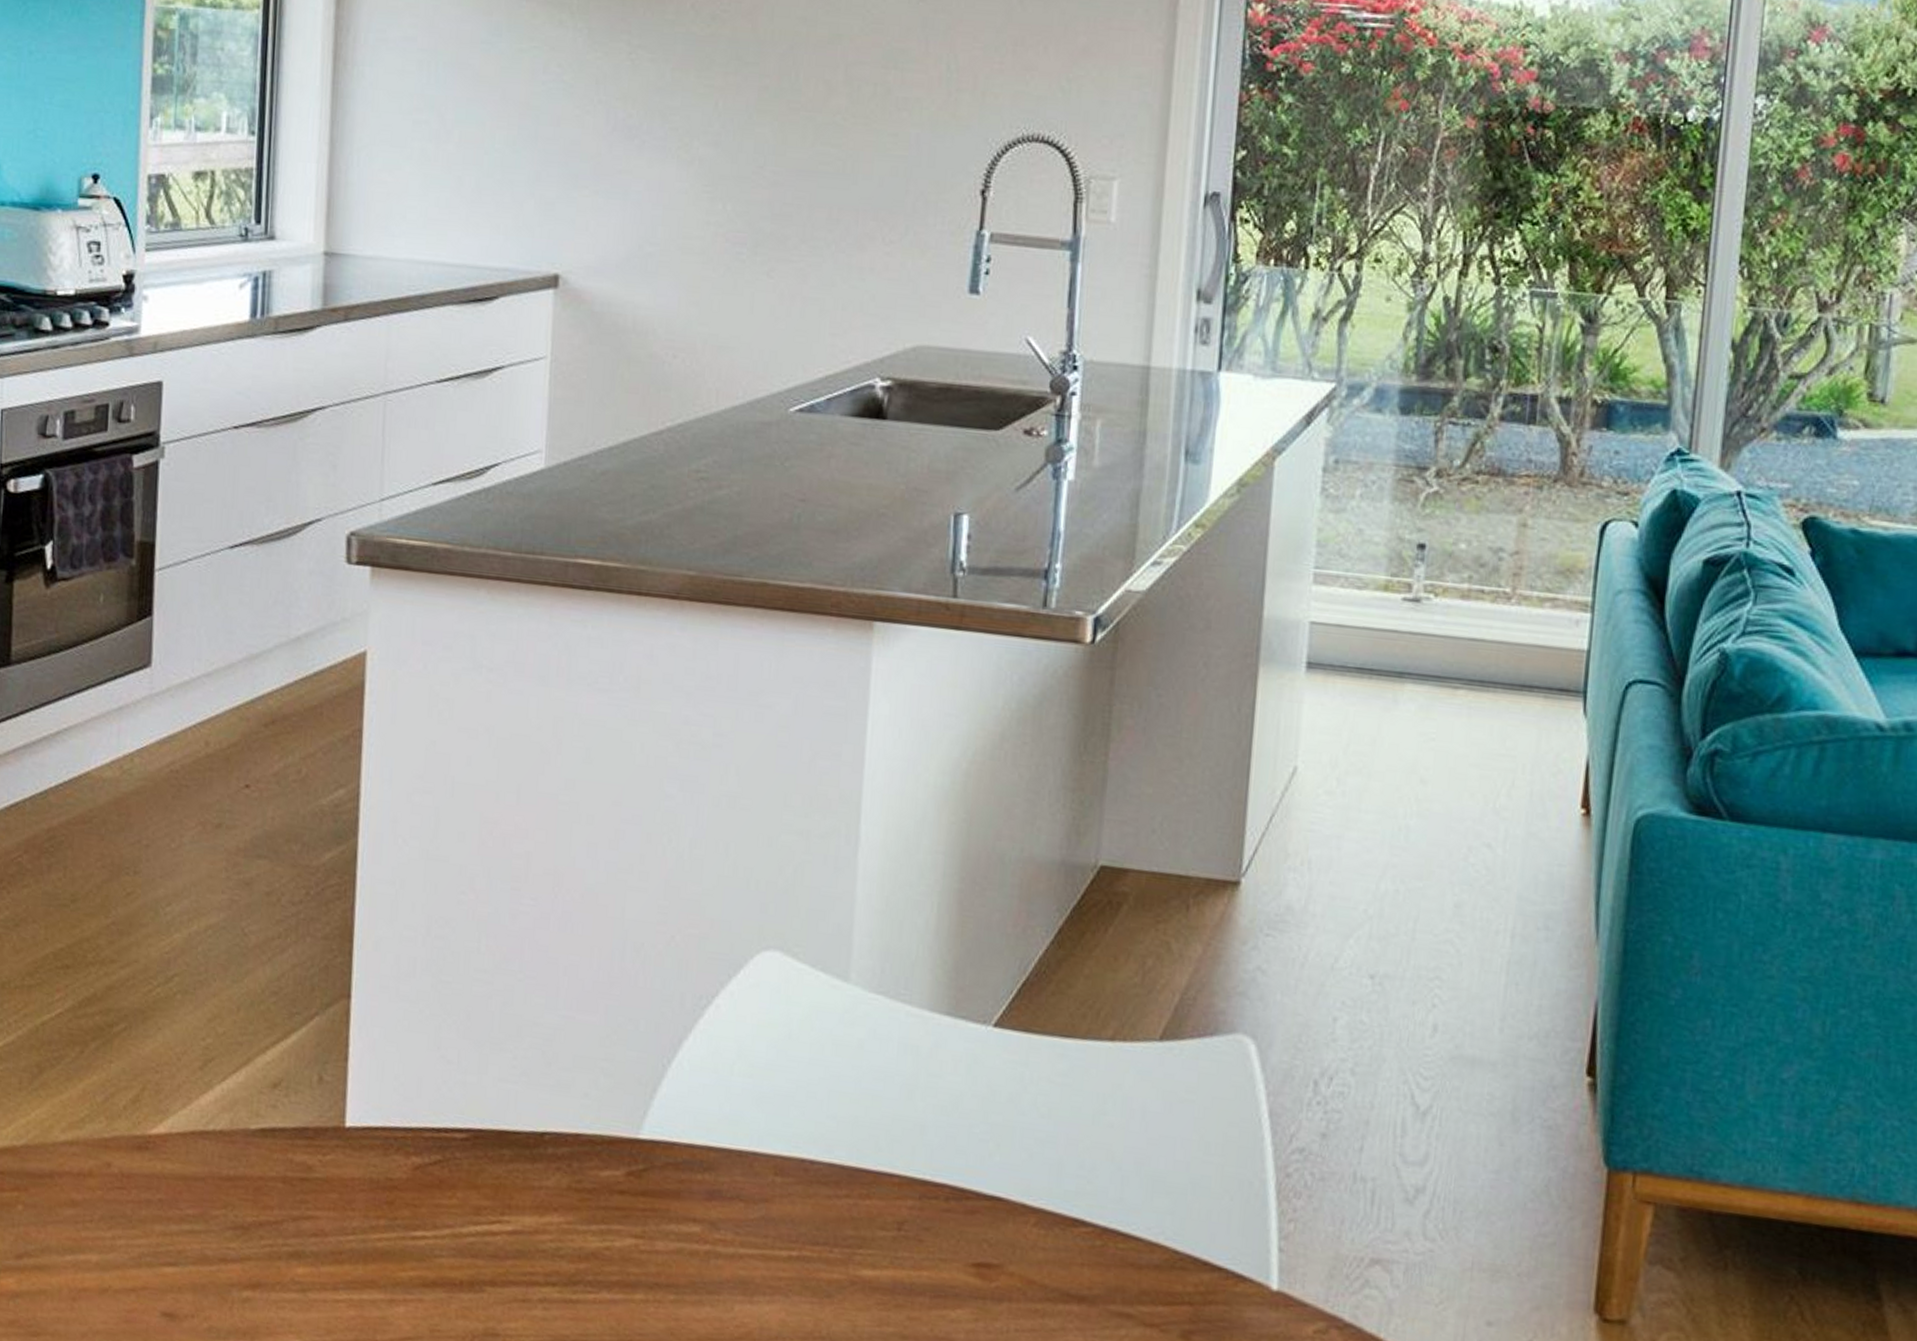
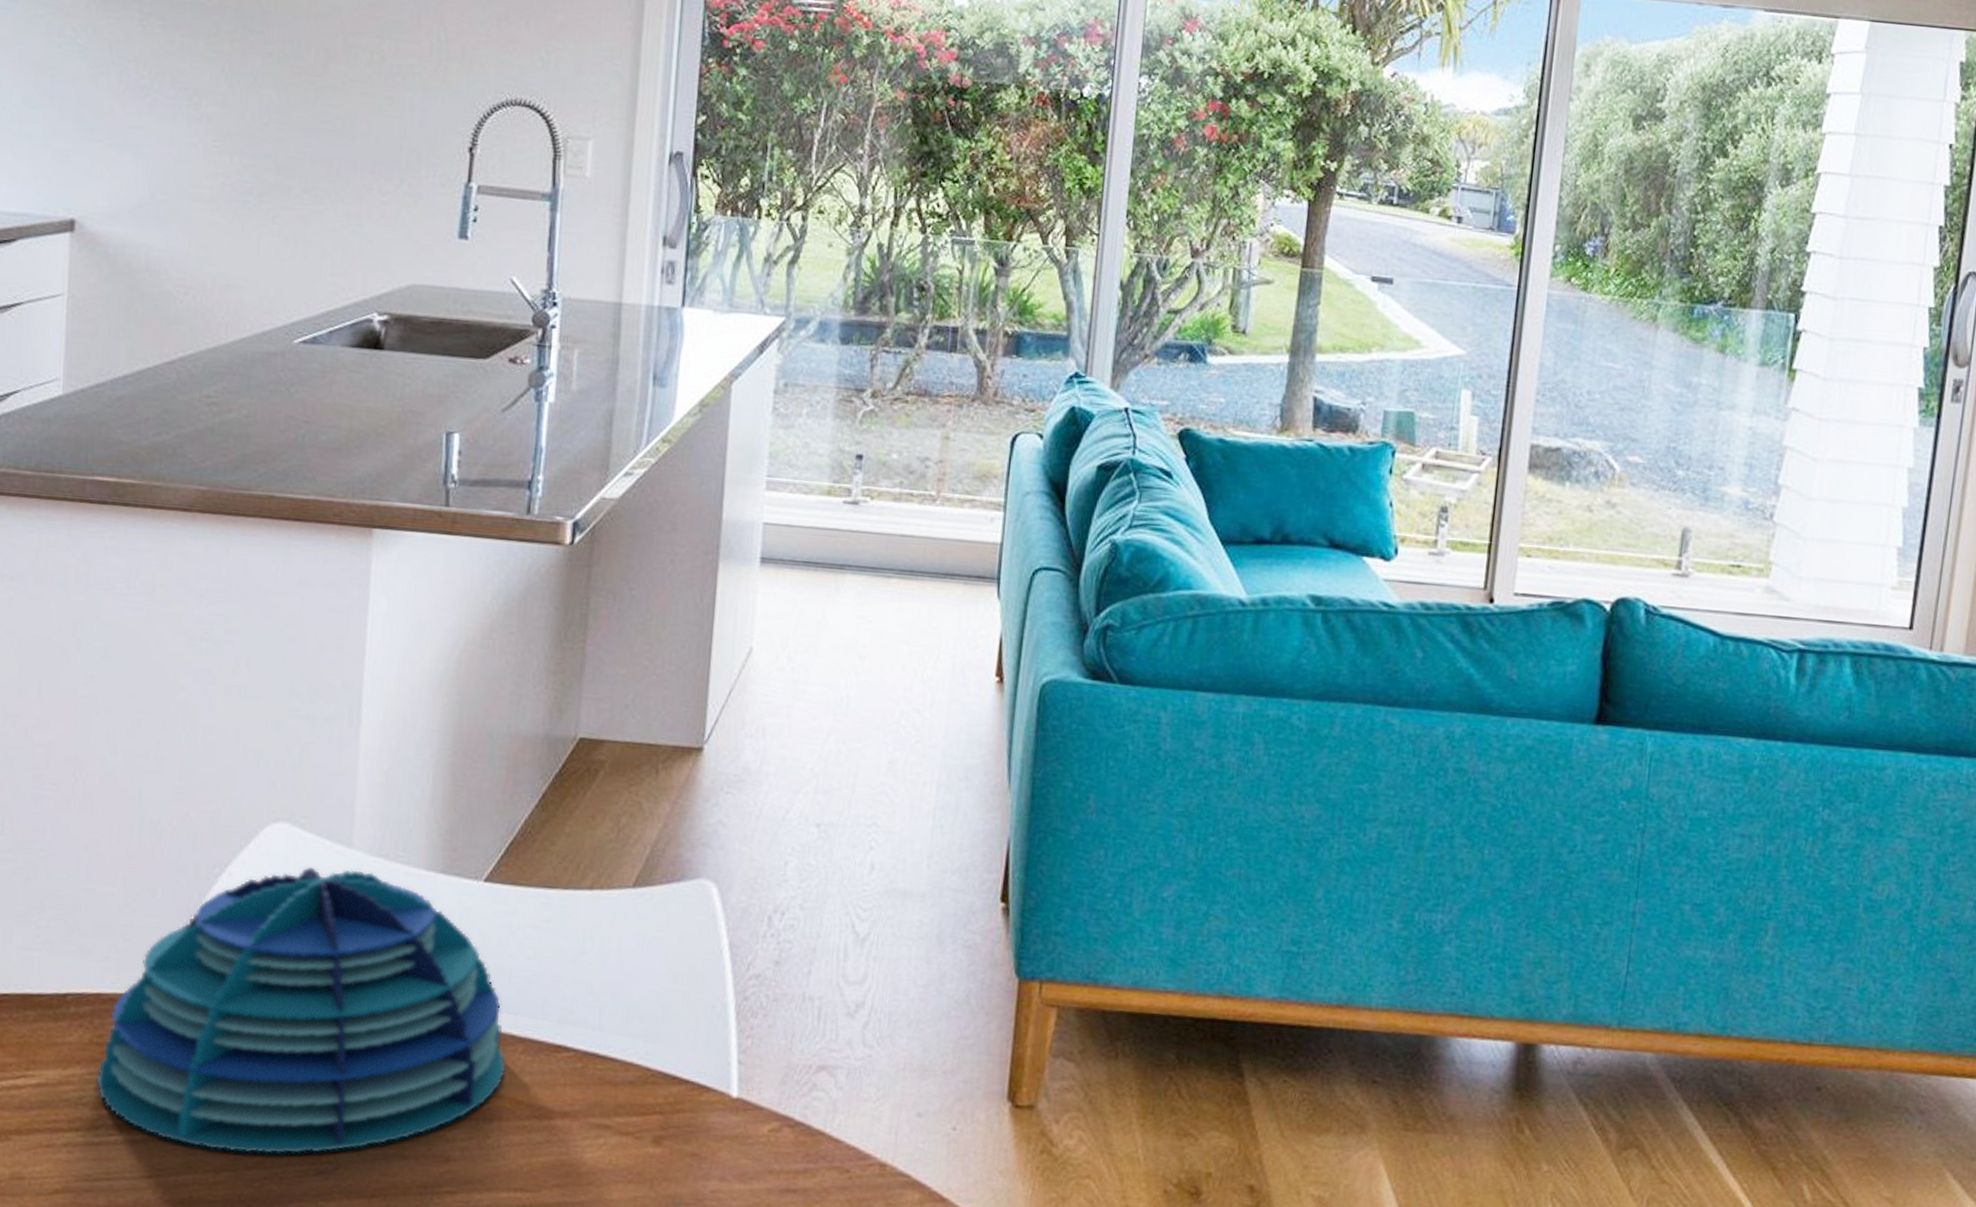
decorative bowl: none [574,1001,1017,1326] -> present [96,866,506,1154]

